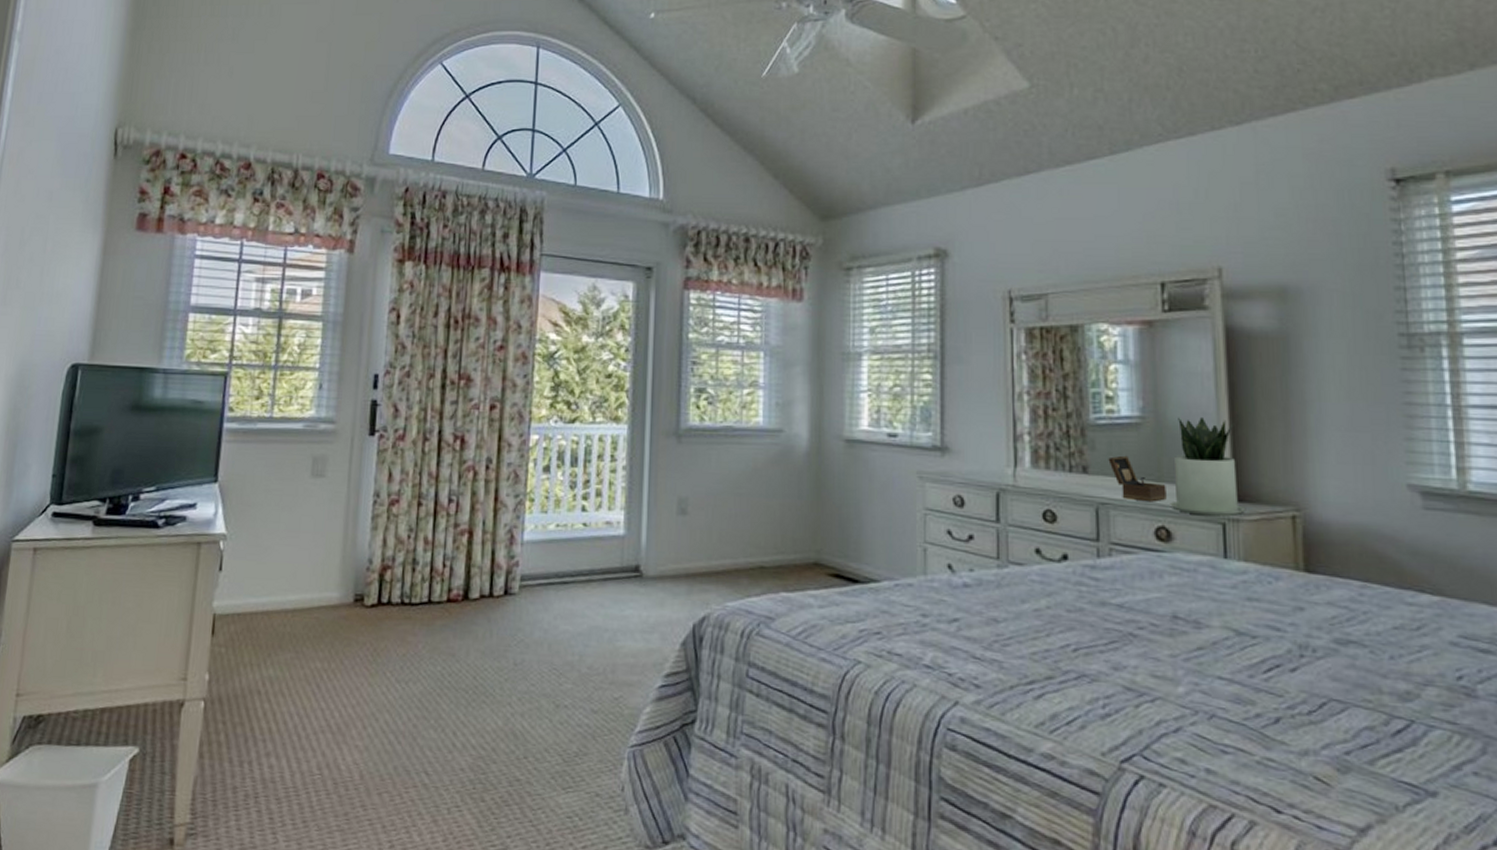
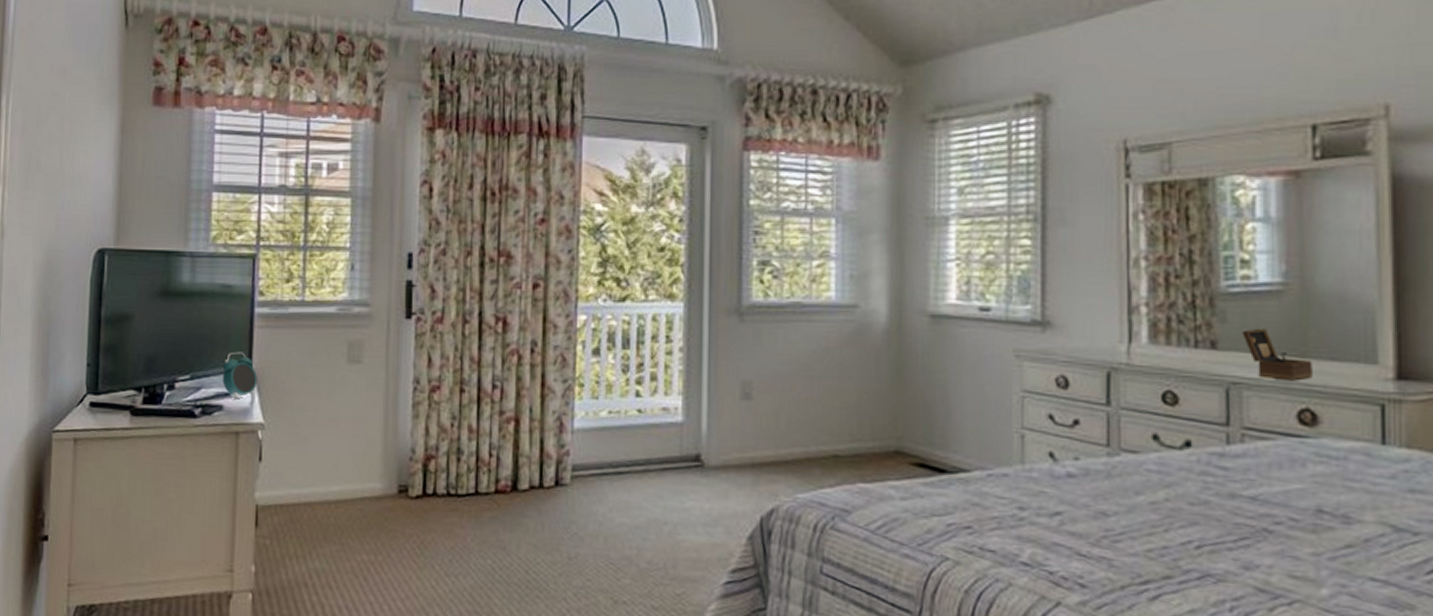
alarm clock: none [187,464,222,512] -> present [222,351,257,401]
planter: present [1170,417,1246,517] -> none [1317,282,1411,397]

